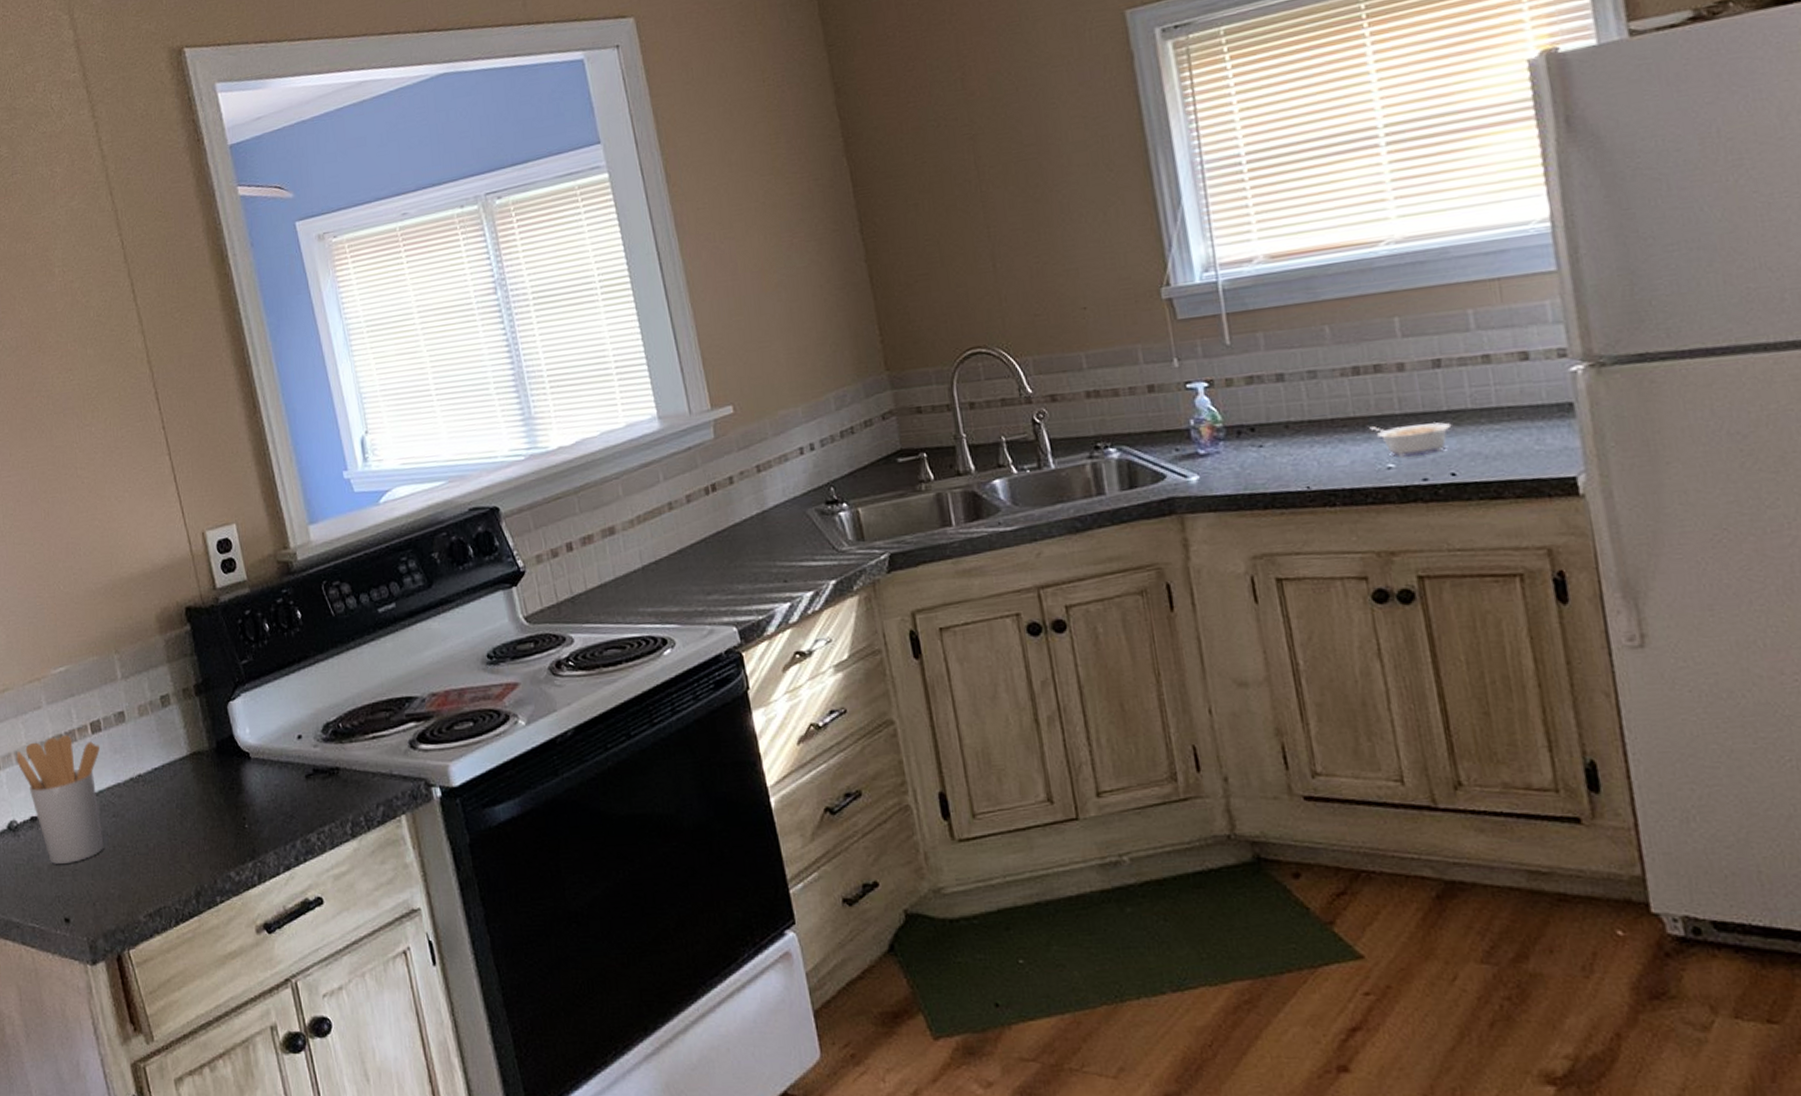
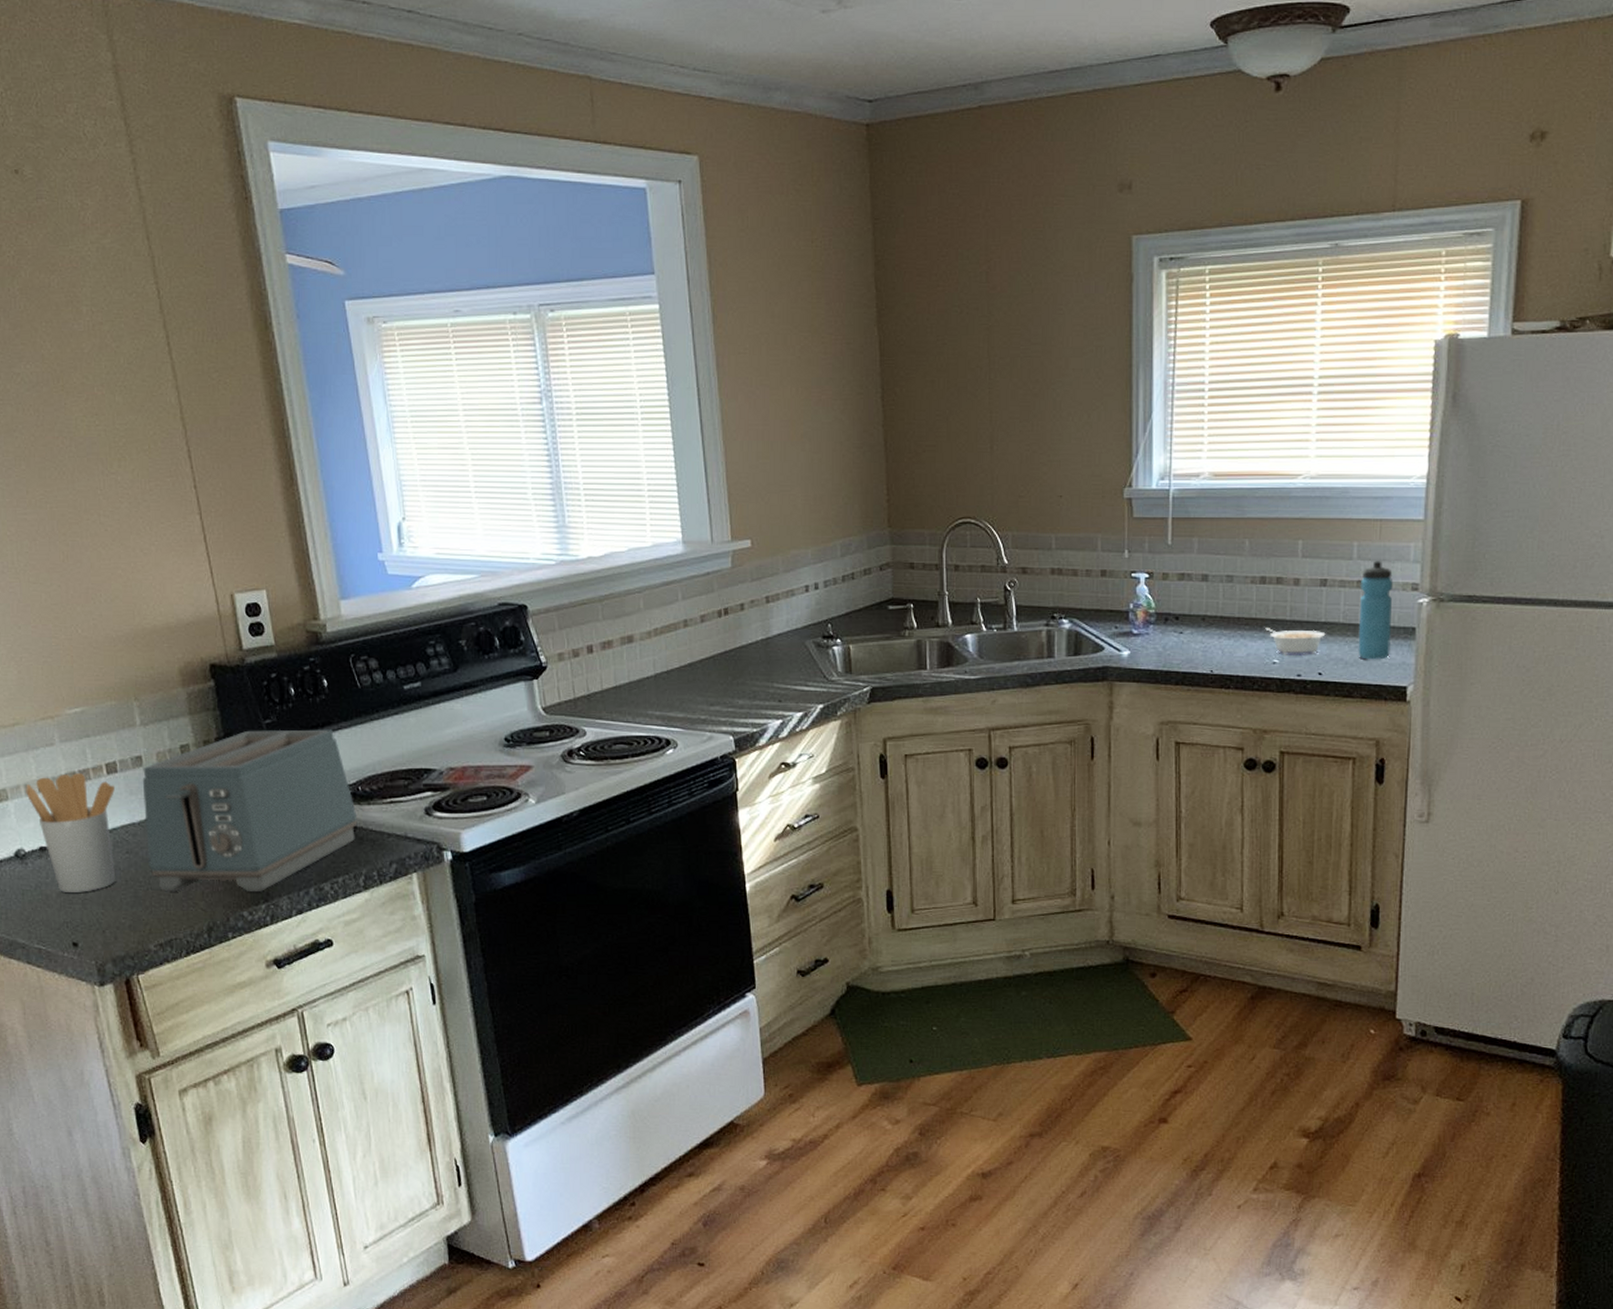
toaster: none [125,664,341,856] -> present [142,729,358,892]
water bottle: none [1486,327,1545,450] -> present [1358,561,1392,660]

